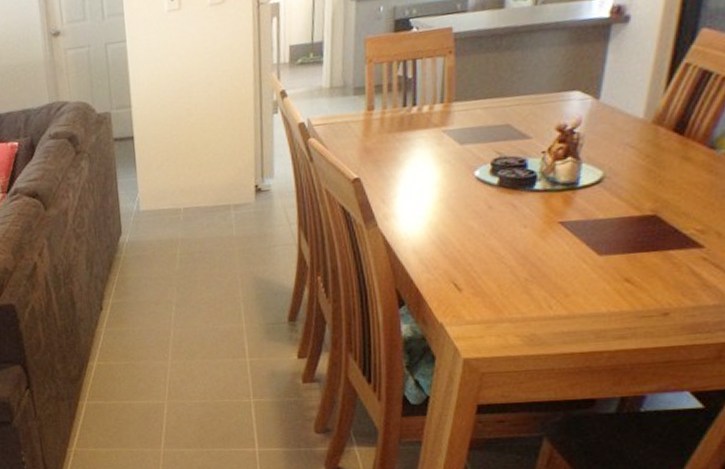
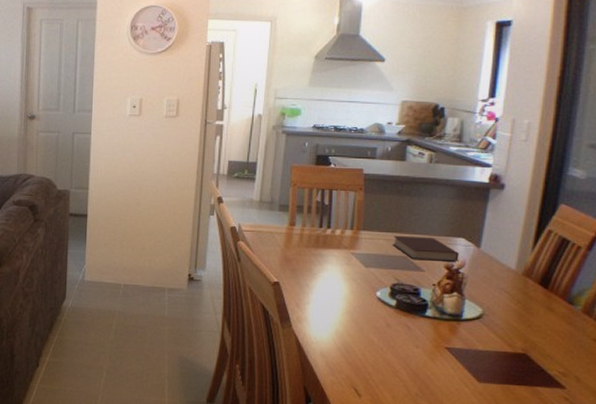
book: none [491,96,573,127] -> present [392,235,459,262]

